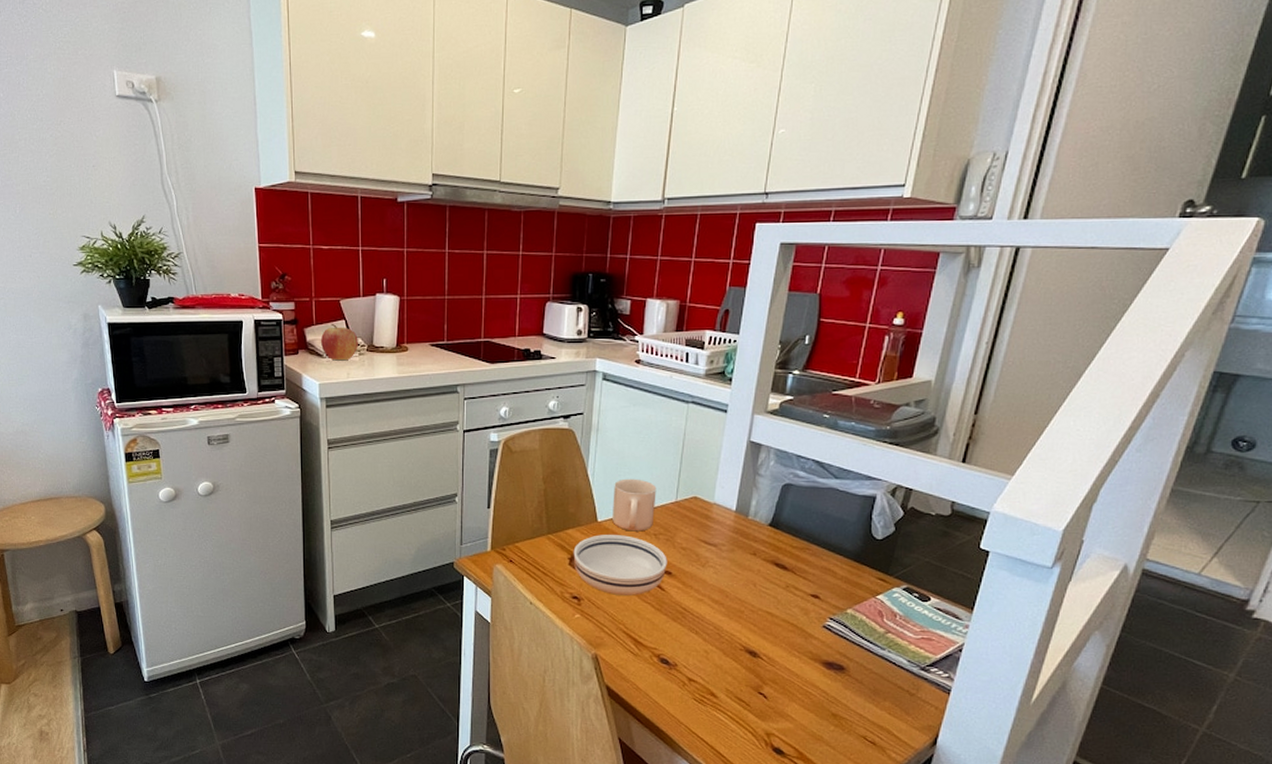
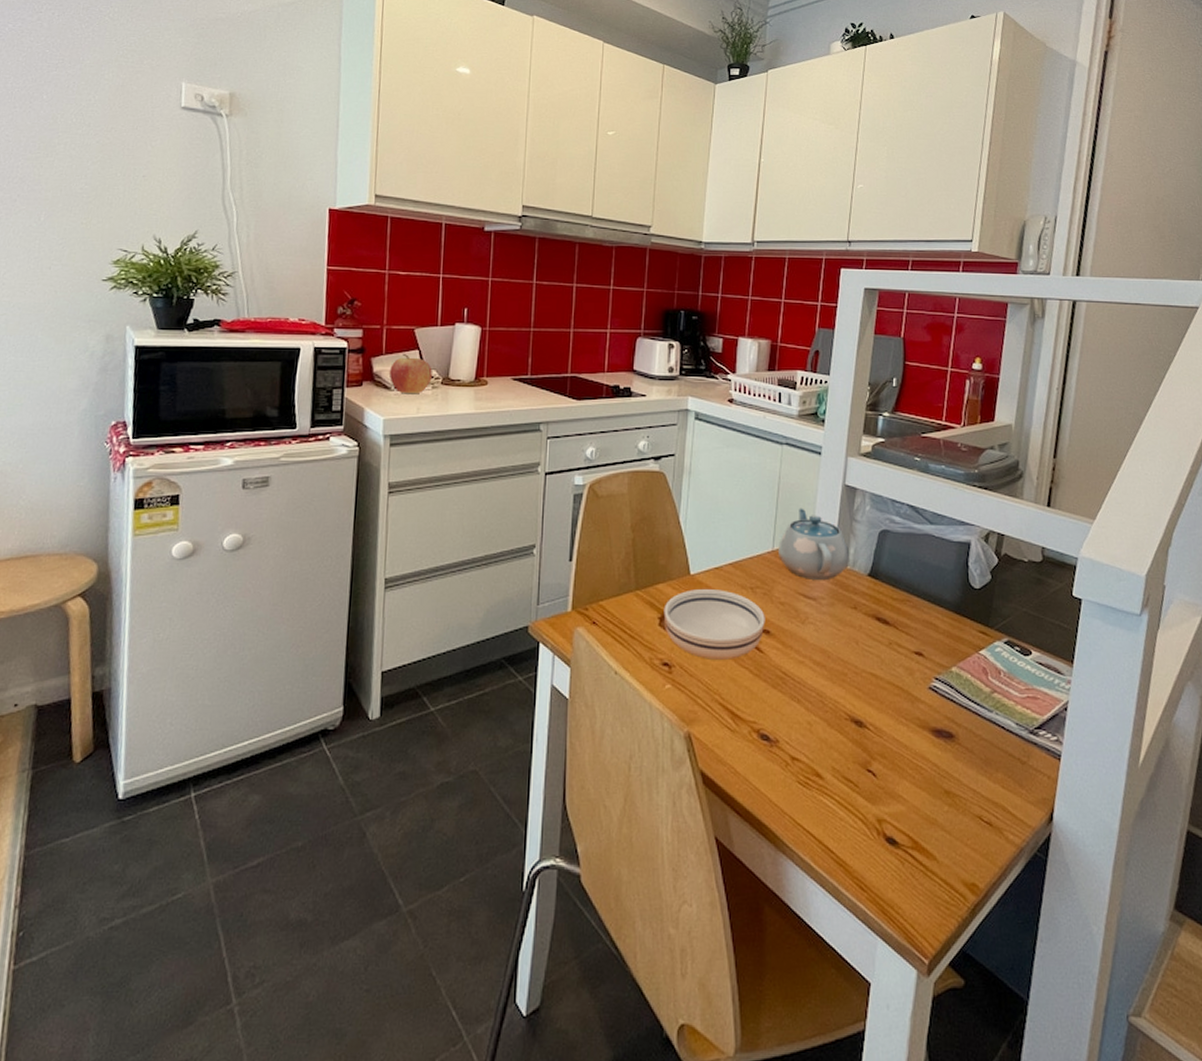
cup: present [612,478,657,532] -> none [706,526,752,585]
teapot: none [682,462,751,528] -> present [778,508,849,580]

